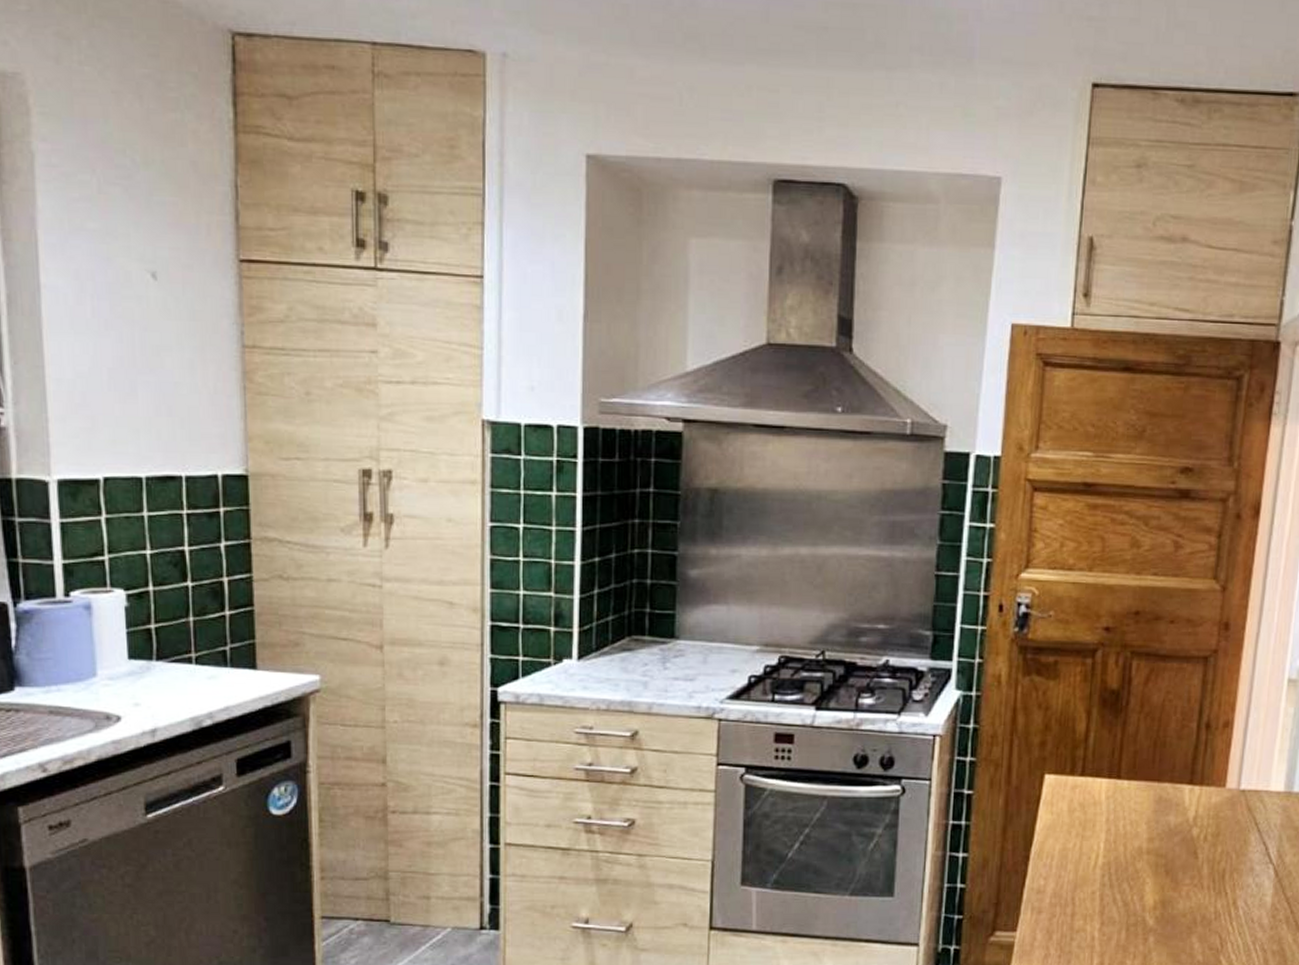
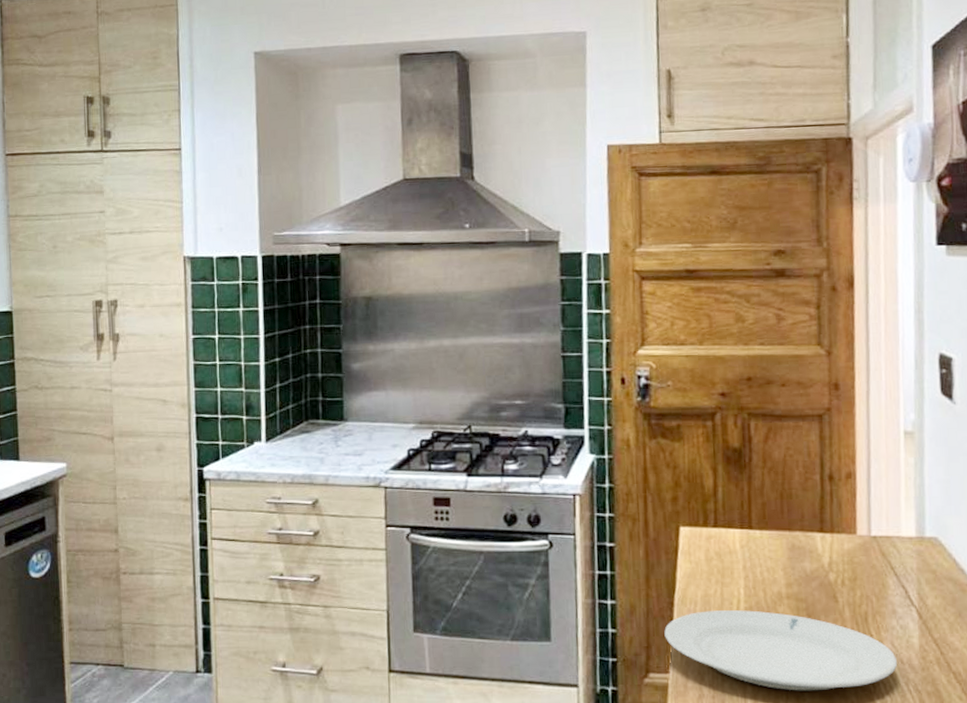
plate: none [1016,866,1248,950] -> present [664,610,897,691]

